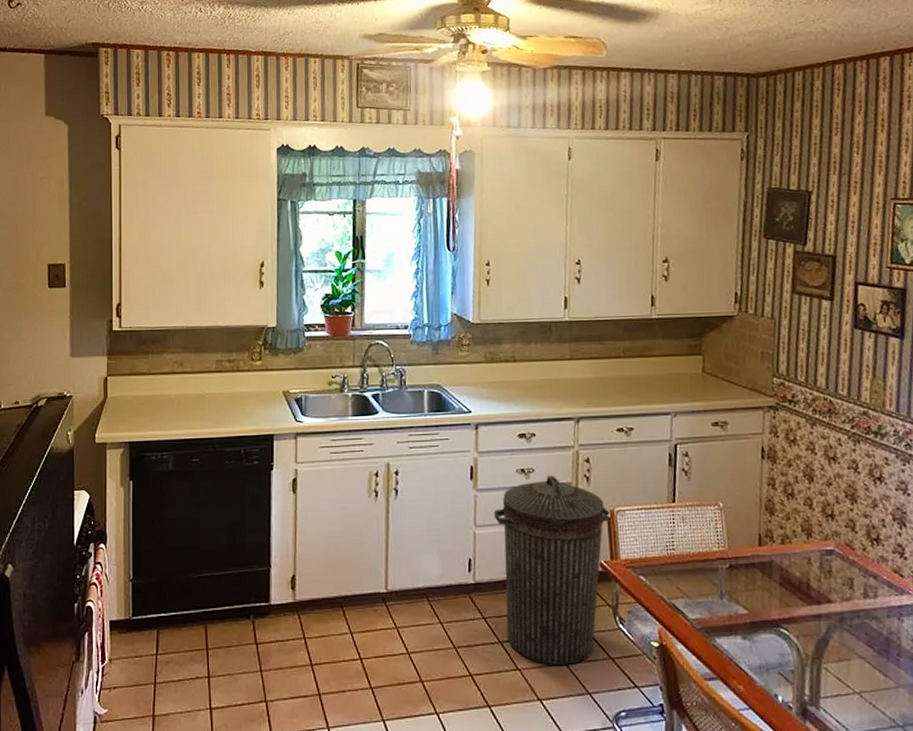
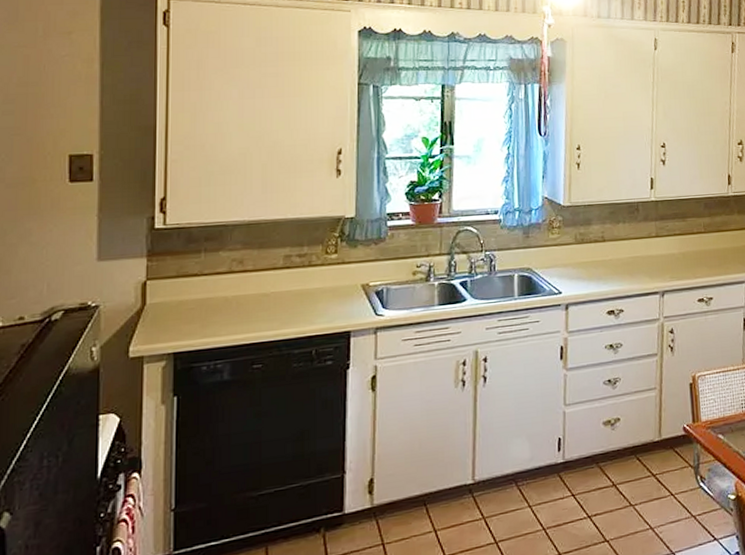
trash can: present [493,476,612,665] -> none [583,348,694,532]

